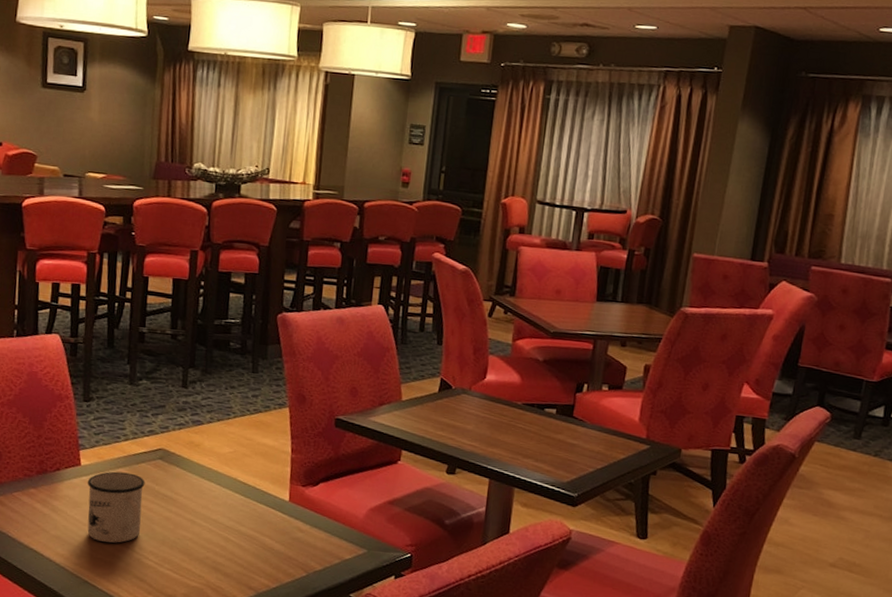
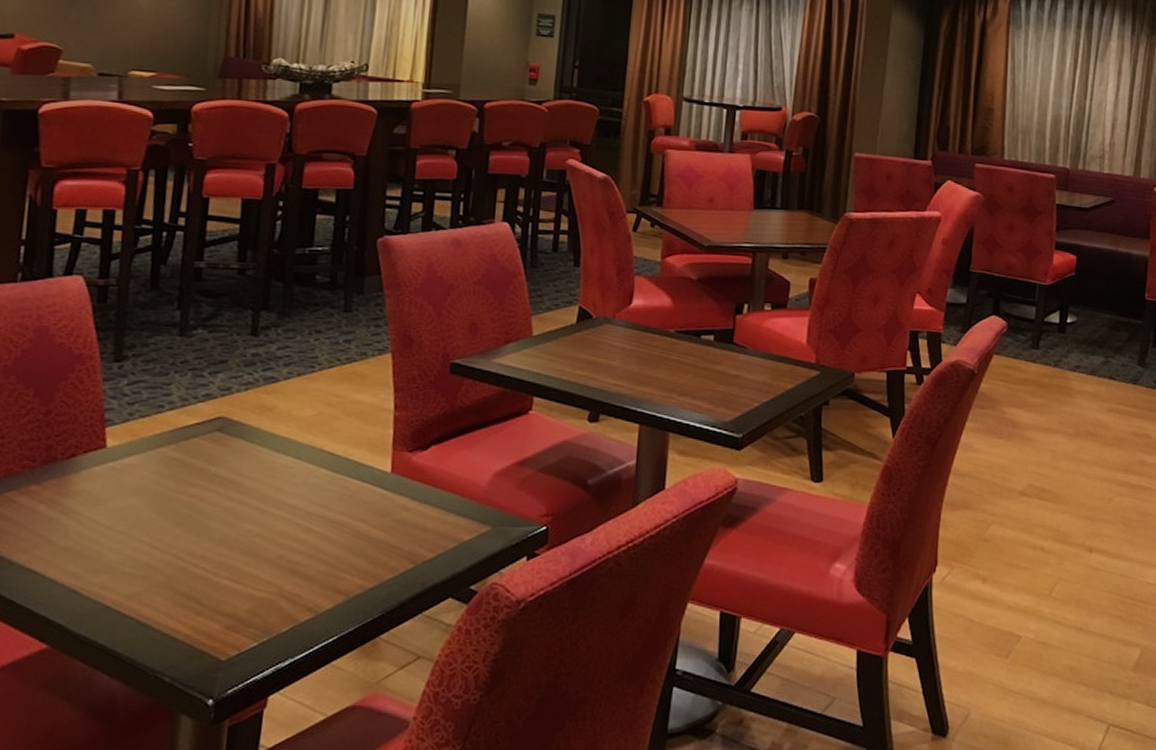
mug: present [87,471,145,543] -> none [112,452,197,549]

